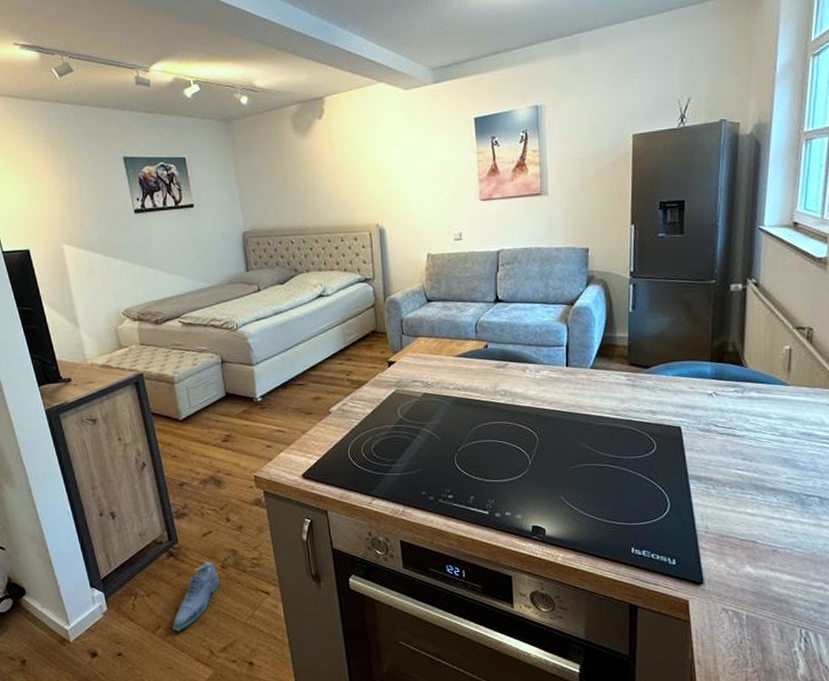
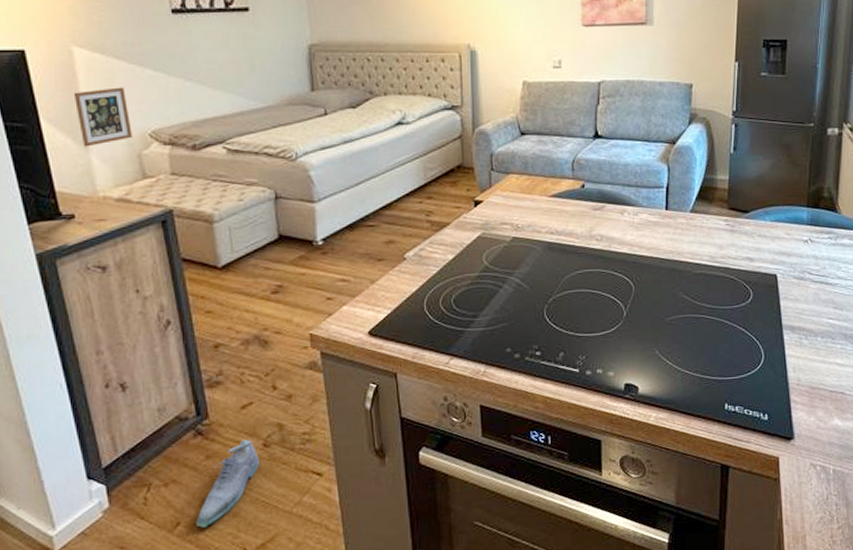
picture frame: none [65,275,110,325] -> present [73,87,132,147]

